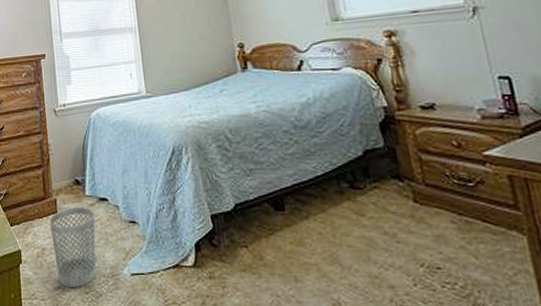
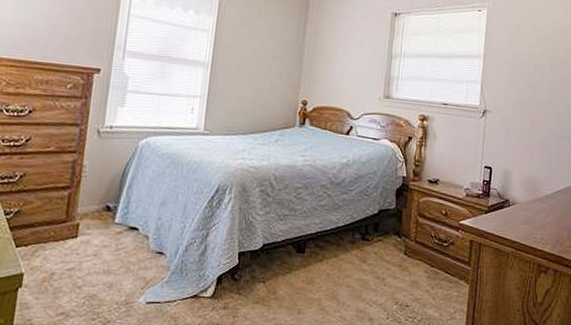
wastebasket: present [49,207,96,288] -> none [63,233,121,315]

